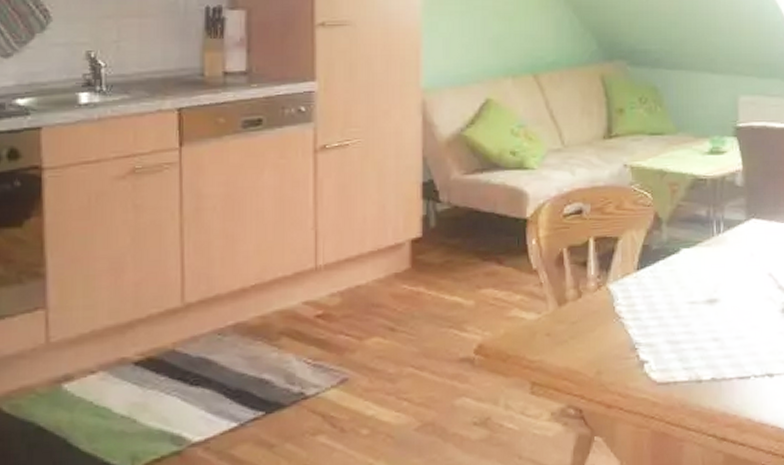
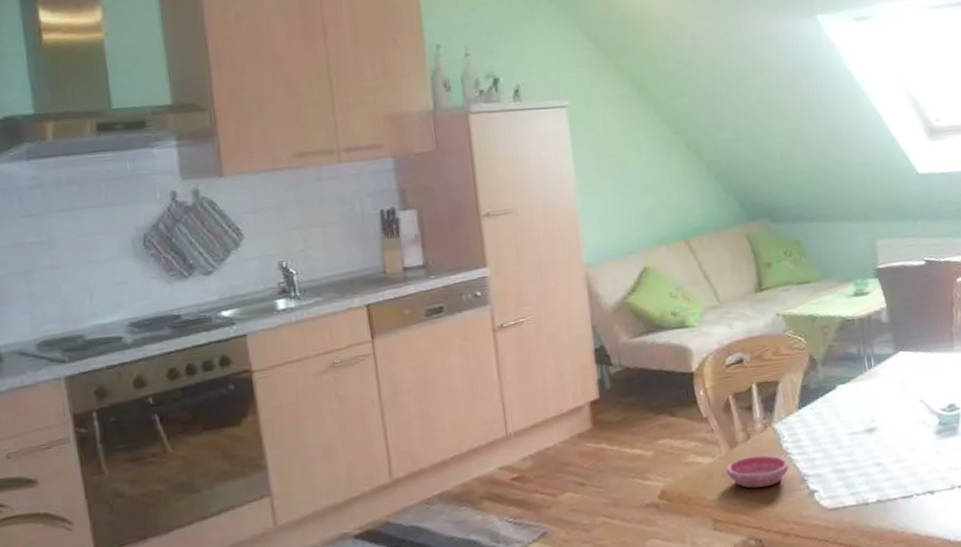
saucer: none [551,316,619,352] -> present [726,455,789,488]

